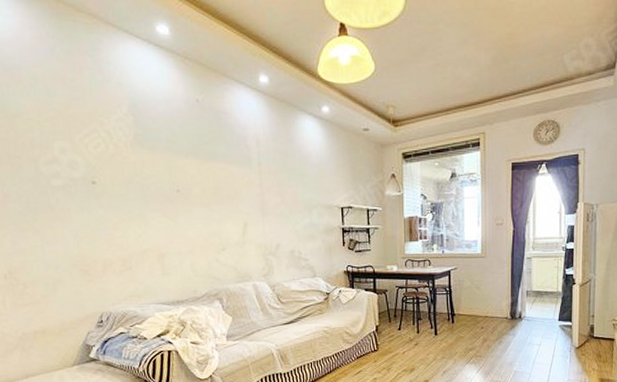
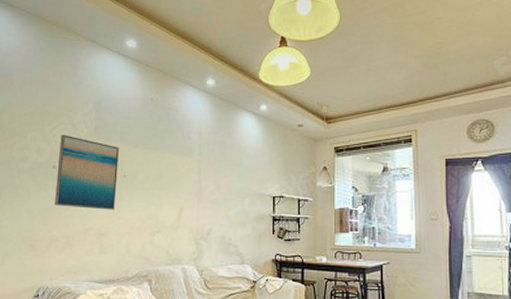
wall art: none [95,144,172,229] -> present [55,134,119,210]

